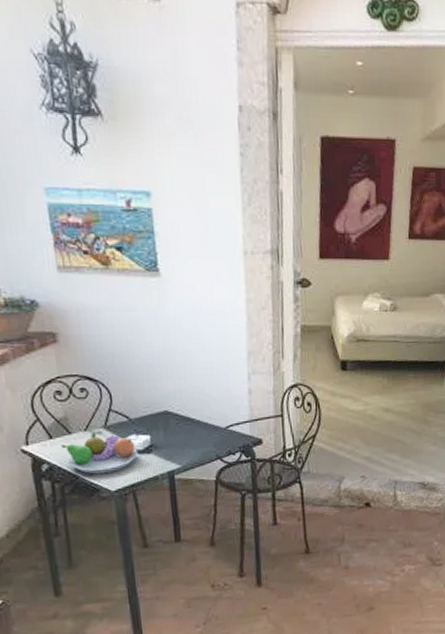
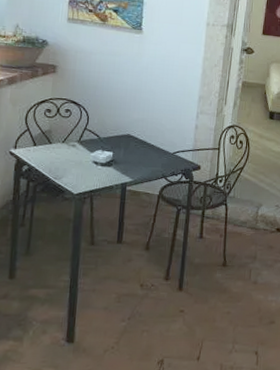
fruit bowl: present [61,432,138,474] -> none [42,145,101,179]

